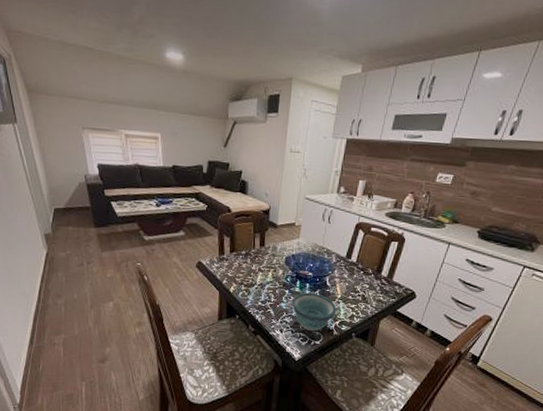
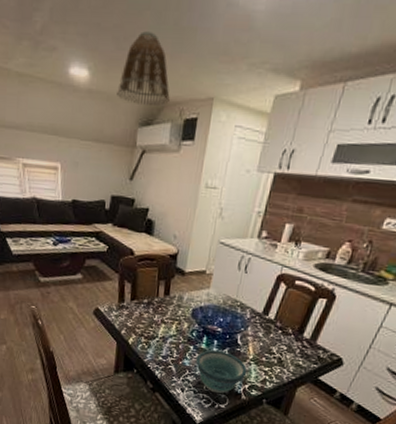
lamp shade: none [209,23,255,84] -> present [117,31,170,106]

